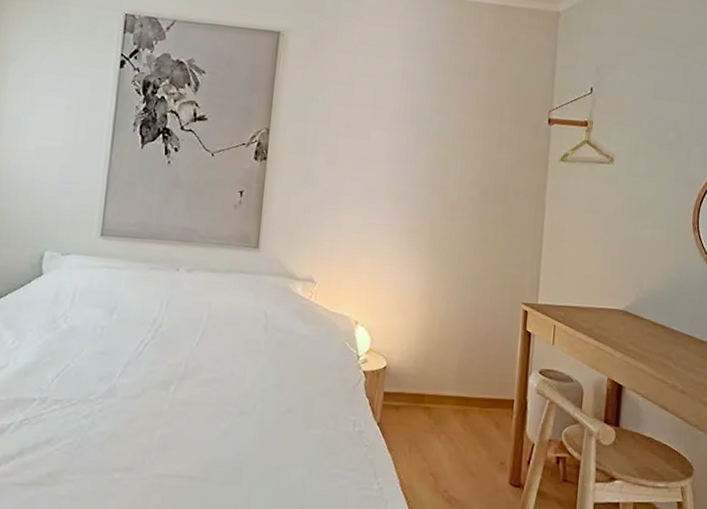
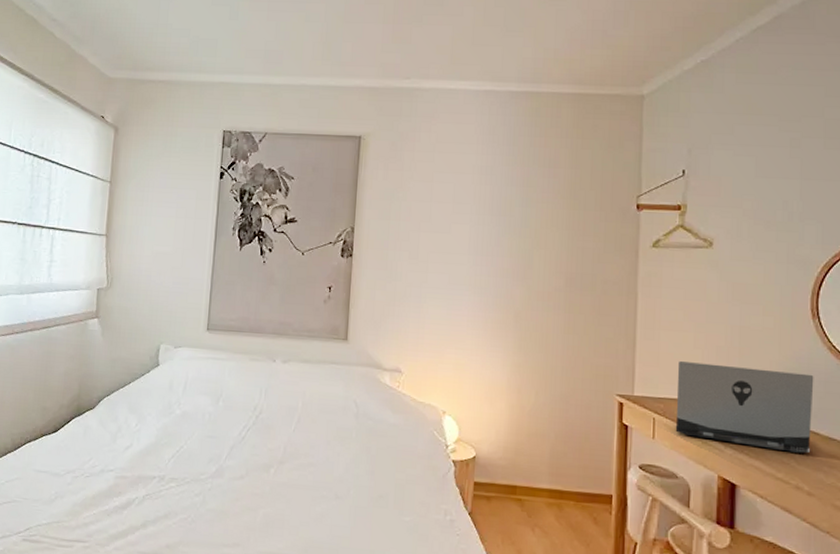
laptop computer: none [573,271,692,355] -> present [675,361,814,454]

